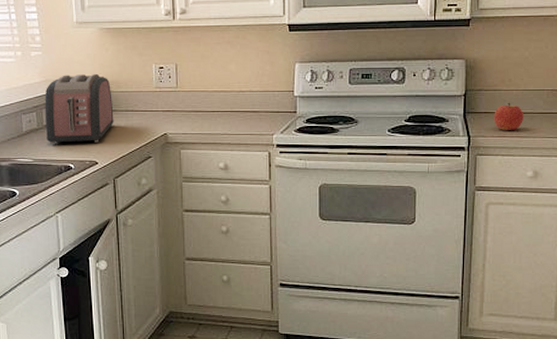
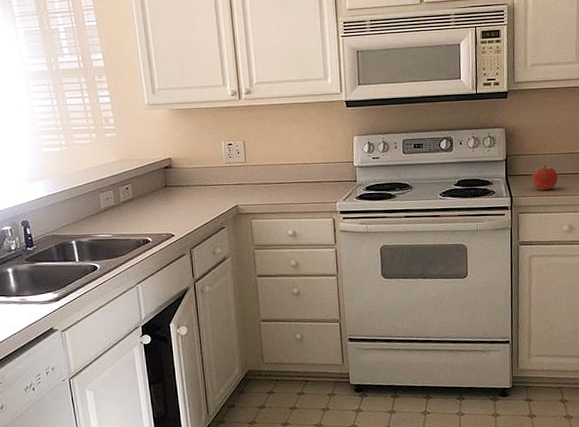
toaster: present [44,73,114,144] -> none [120,151,188,220]

